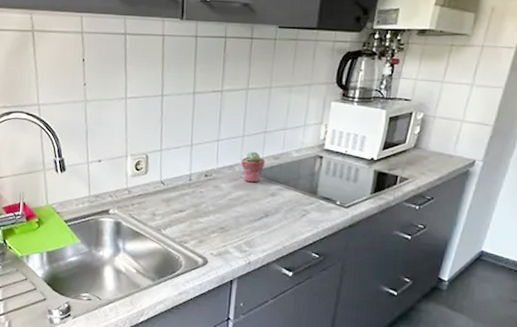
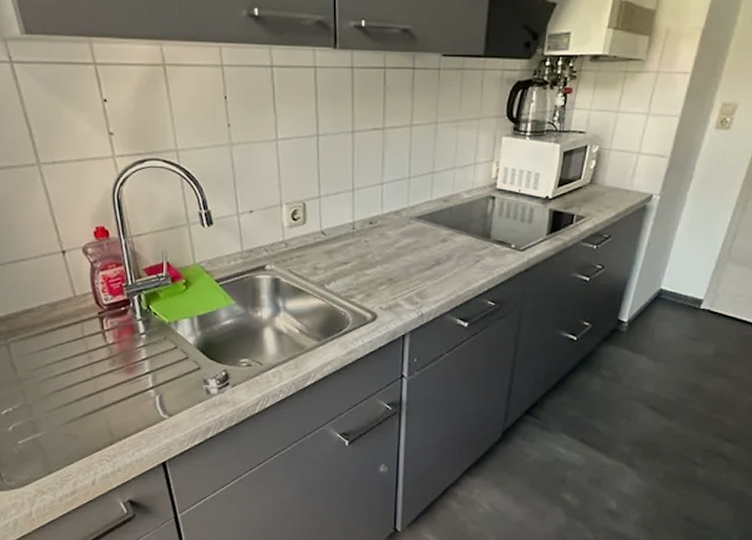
potted succulent: present [241,151,265,183] -> none [409,194,434,229]

